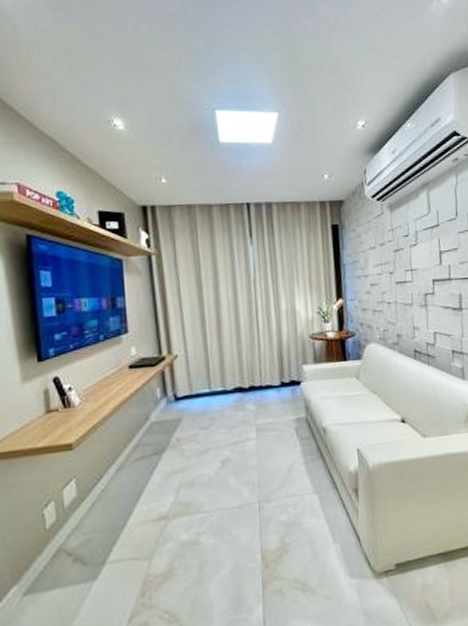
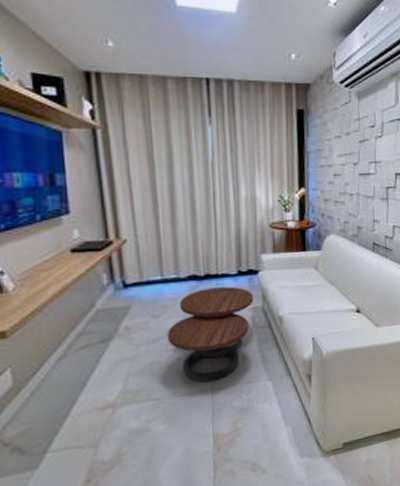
coffee table: none [216,397,297,495] -> present [168,286,254,383]

